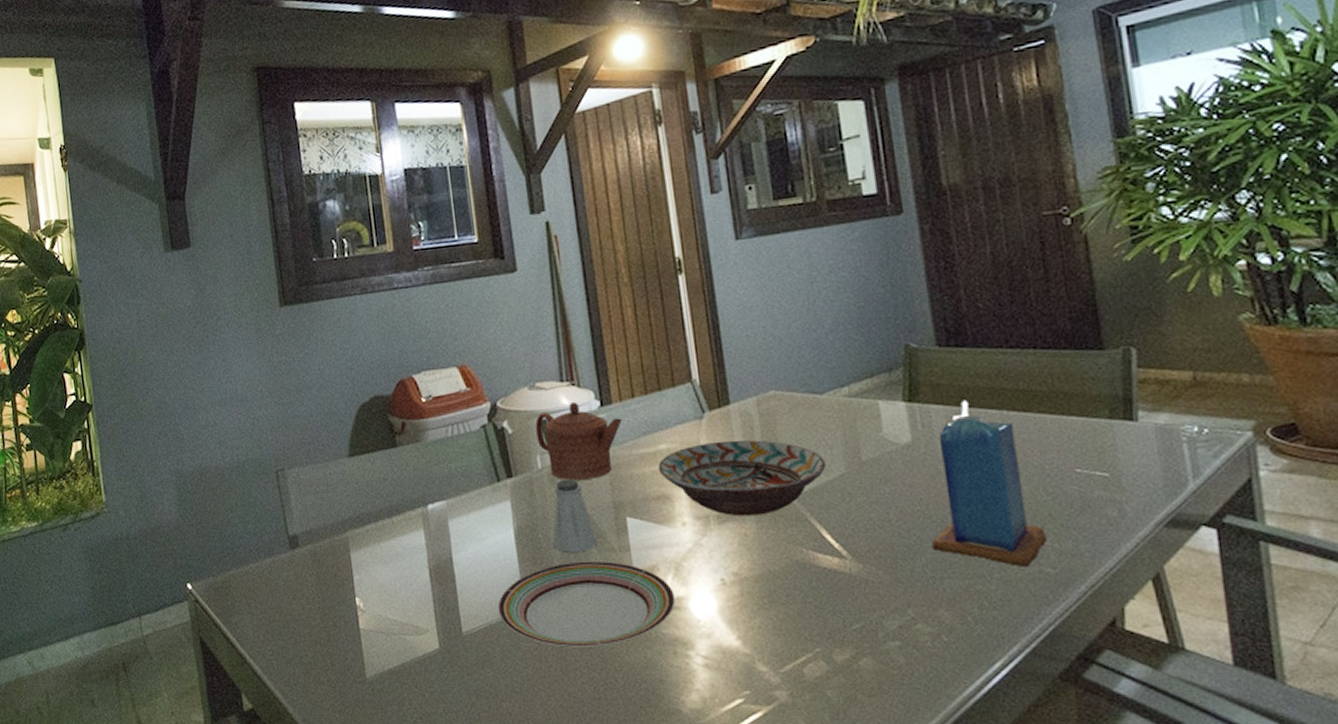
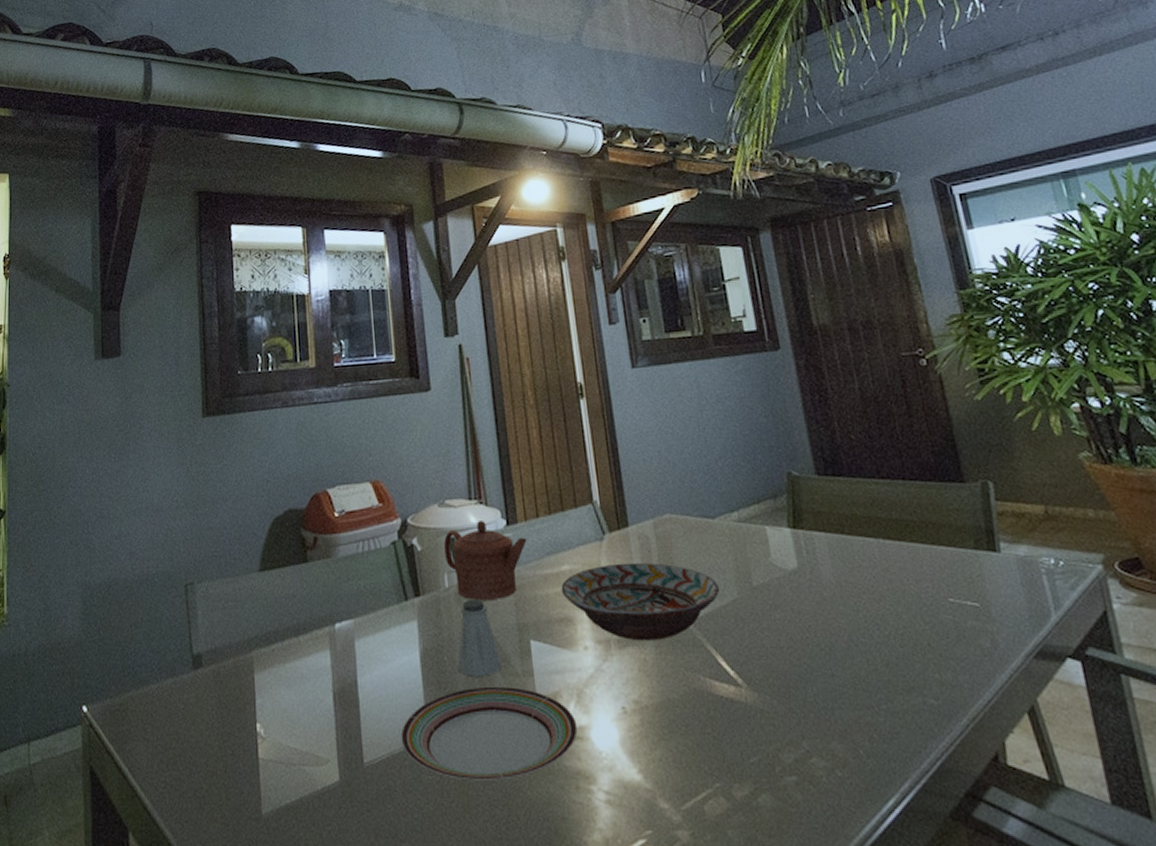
candle: present [932,400,1047,567] -> none [822,527,928,698]

